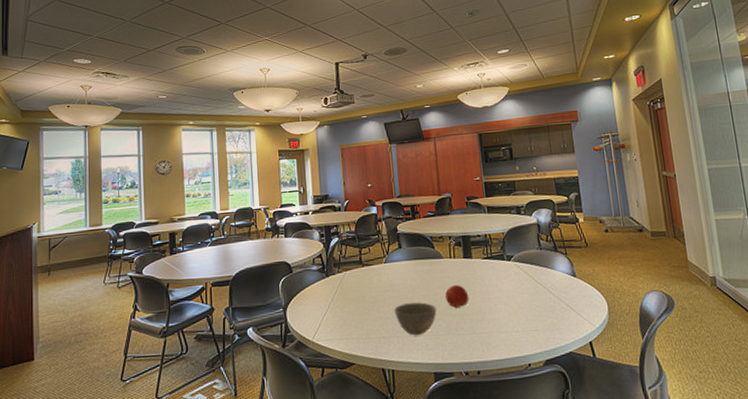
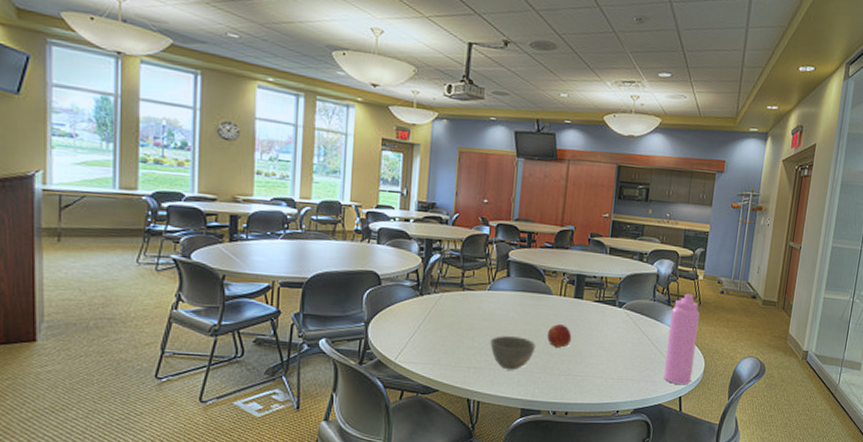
water bottle: none [559,237,598,330] -> present [663,293,700,385]

